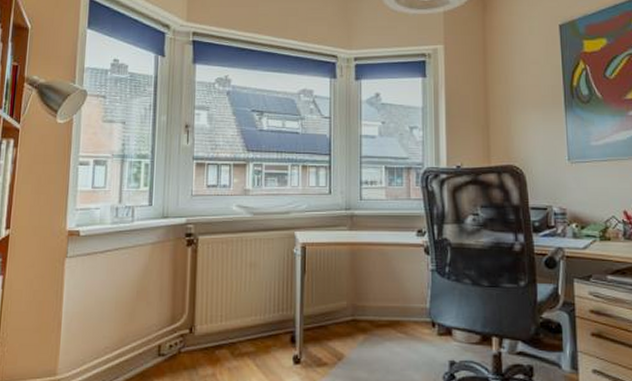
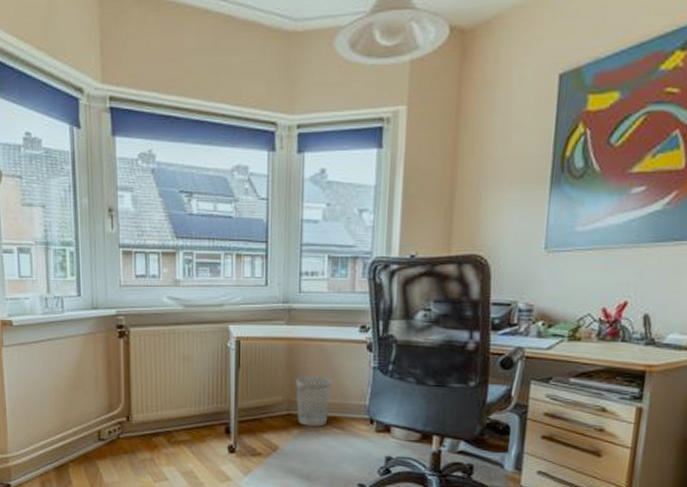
wastebasket: none [360,281,394,332] -> present [296,376,332,427]

